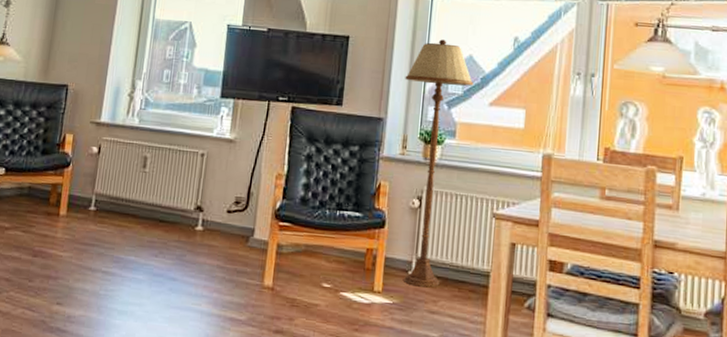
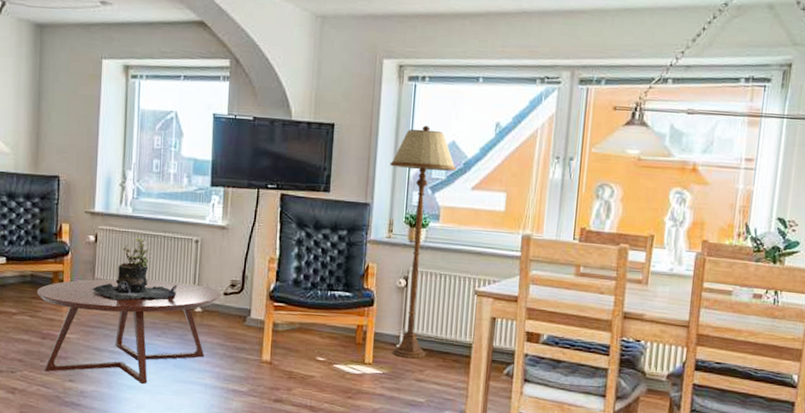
coffee table: none [32,192,224,309] -> present [36,278,221,384]
potted plant: none [88,150,180,217] -> present [90,238,178,301]

